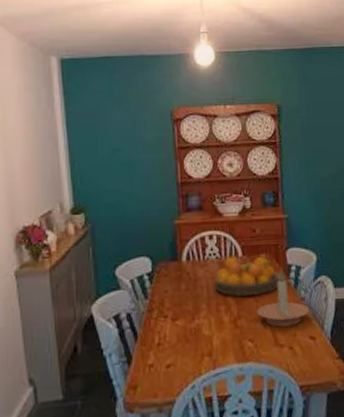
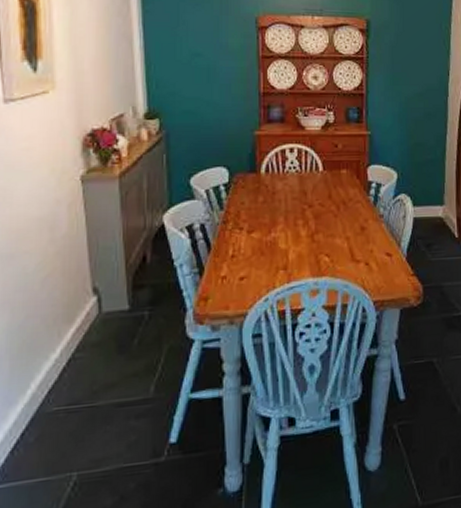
fruit bowl: present [213,256,279,298] -> none [292,171,358,212]
candle holder: present [257,264,310,327] -> none [335,181,388,243]

